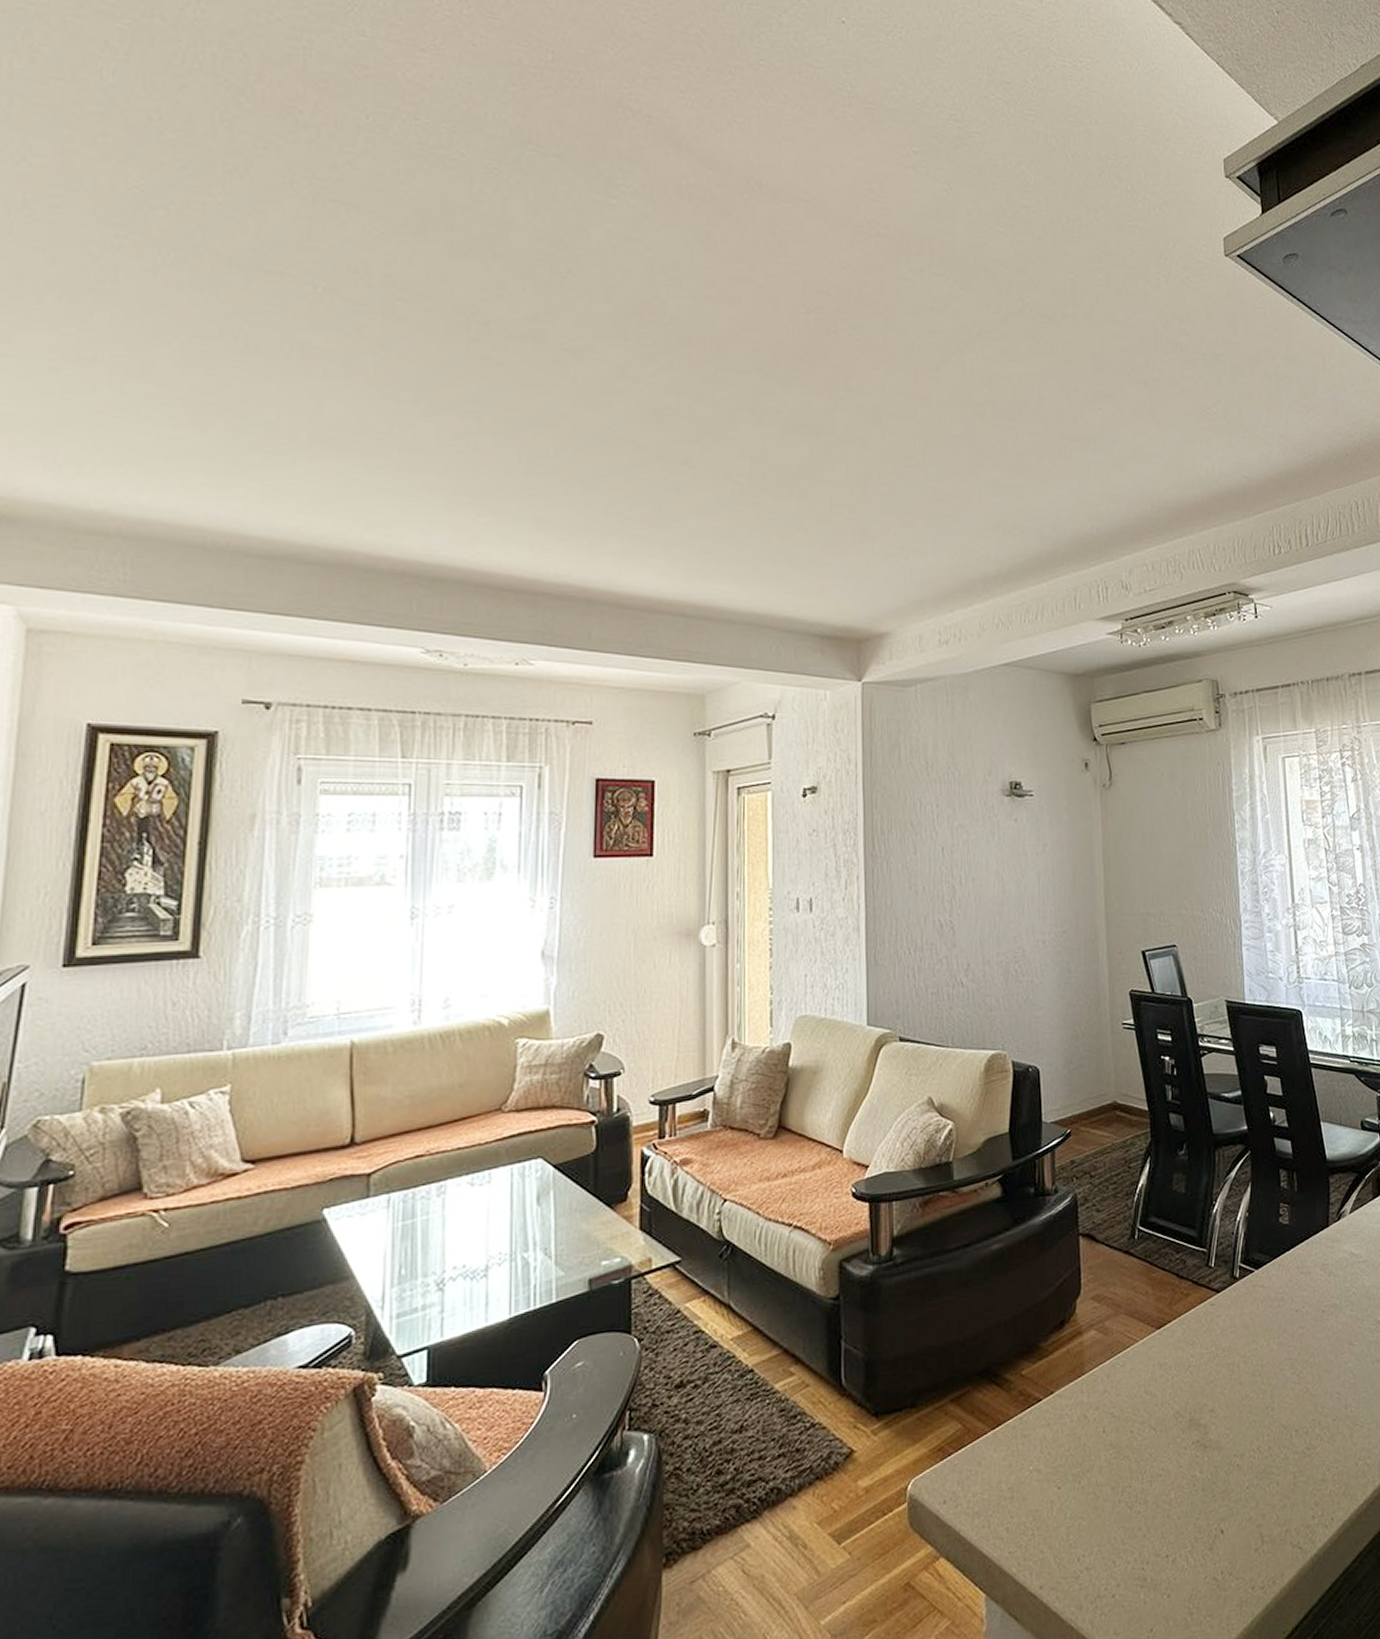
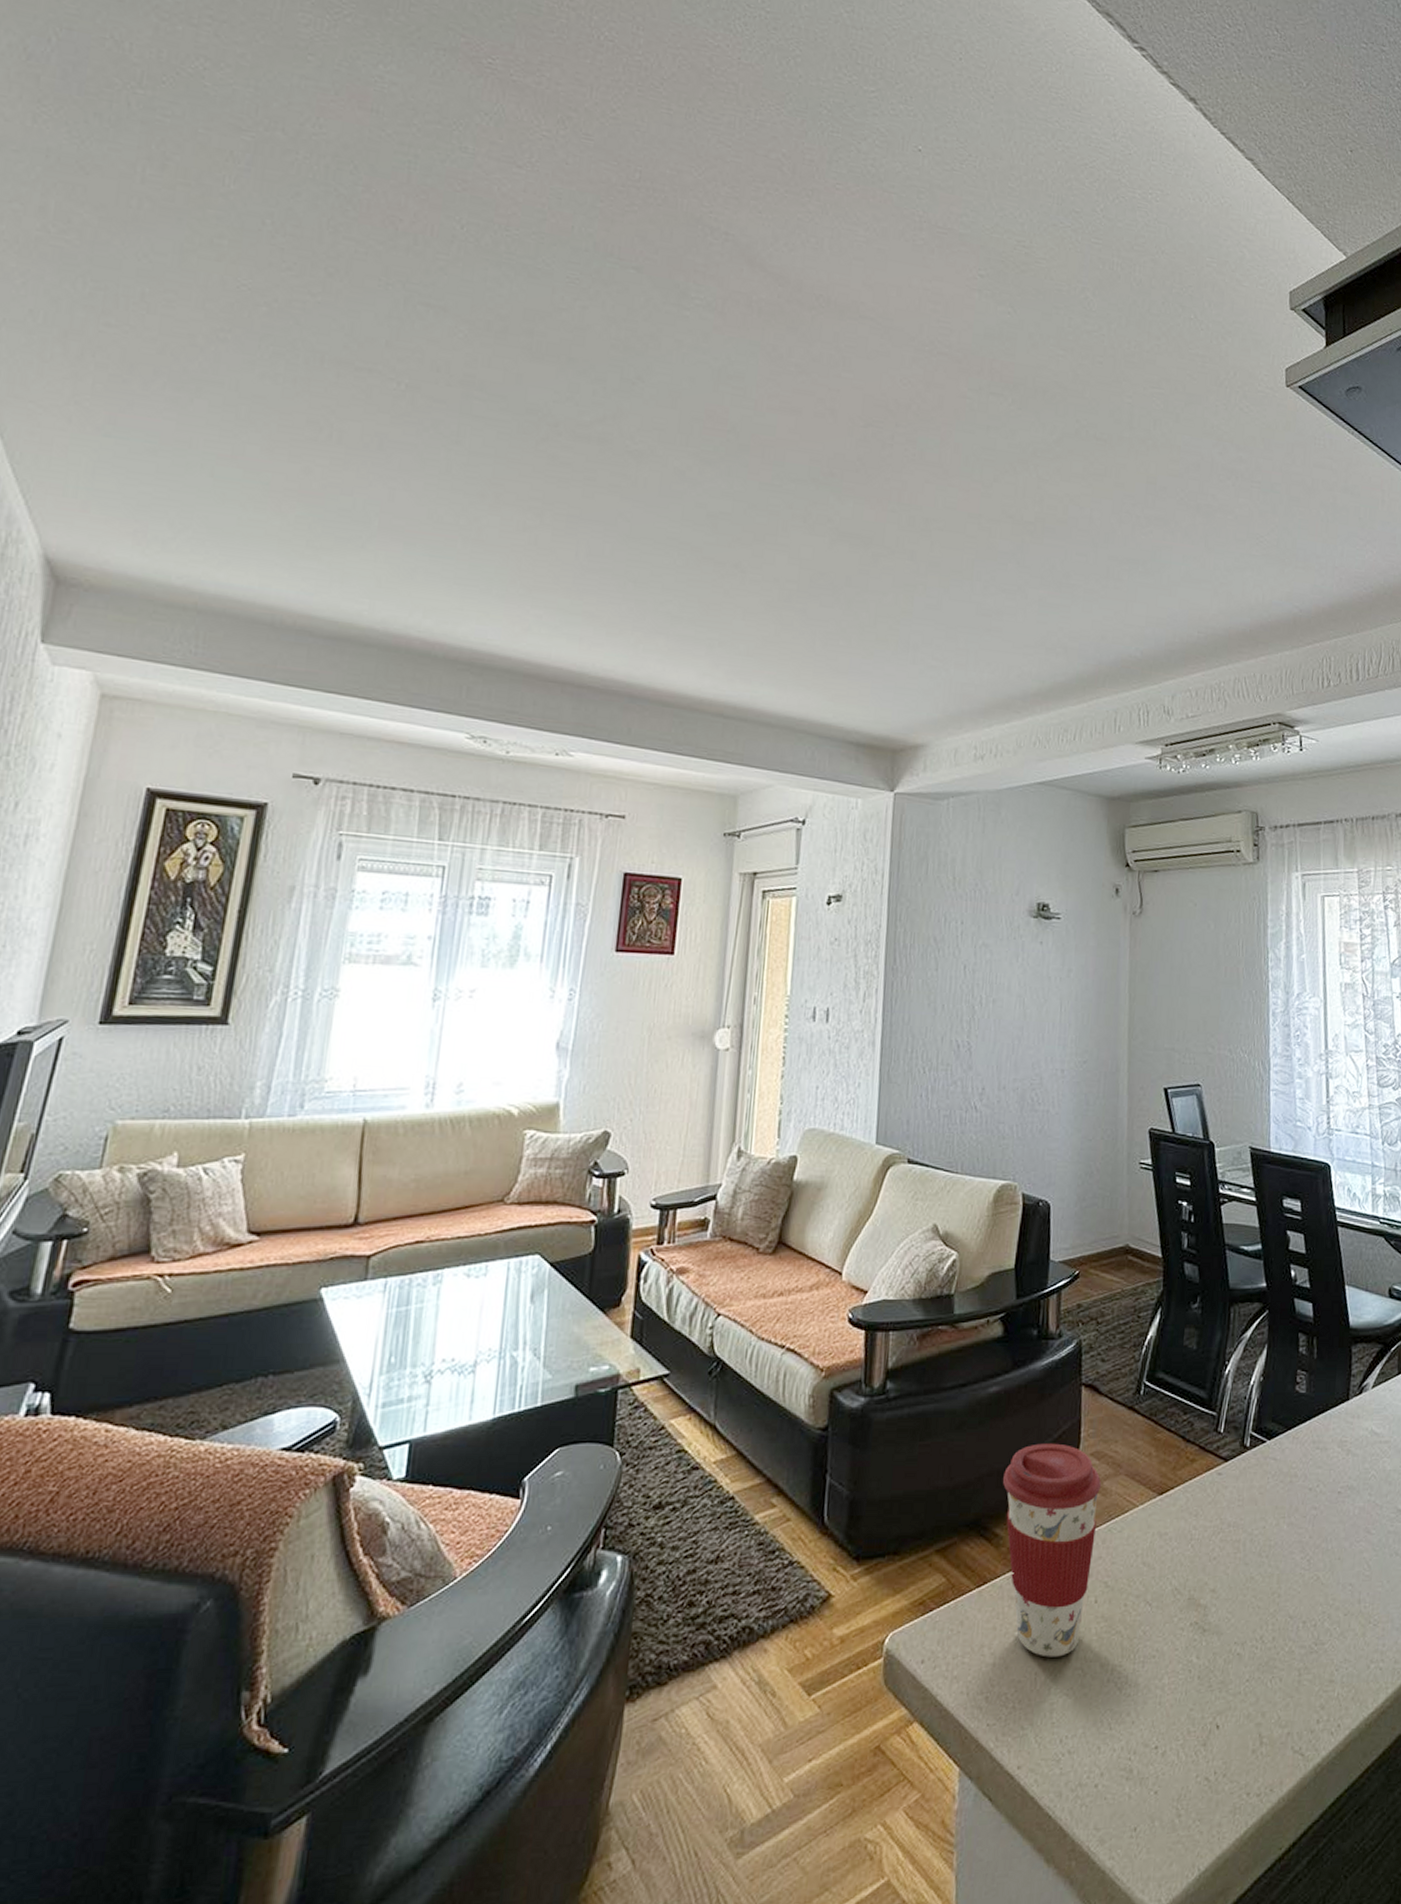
coffee cup: none [1009,1291,1102,1486] -> present [1002,1443,1101,1657]

